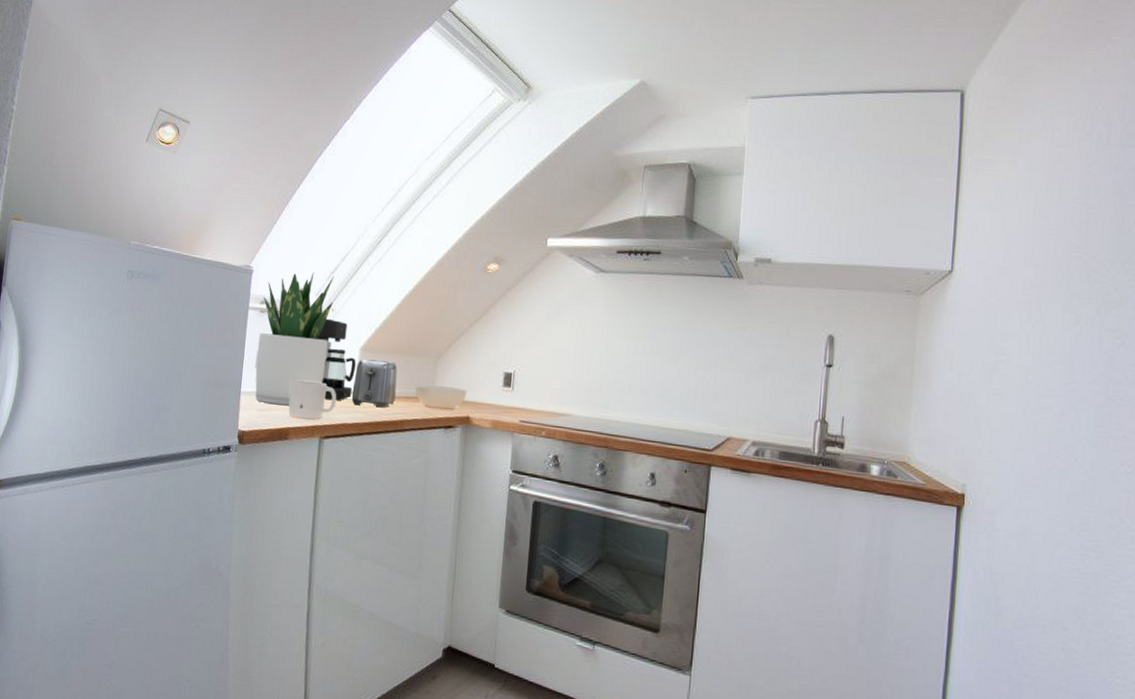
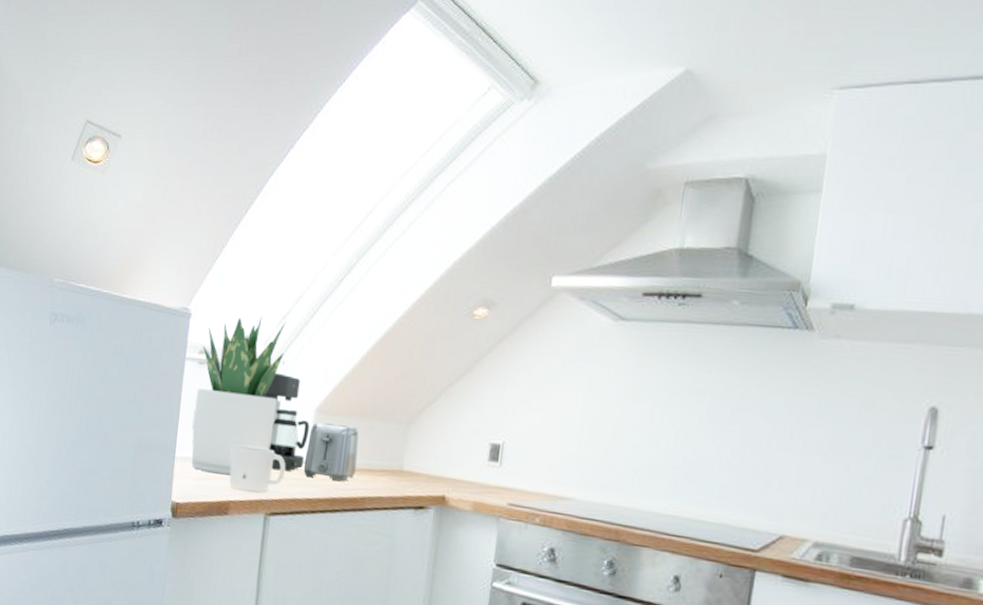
bowl: present [414,384,468,410] -> none [379,454,444,487]

